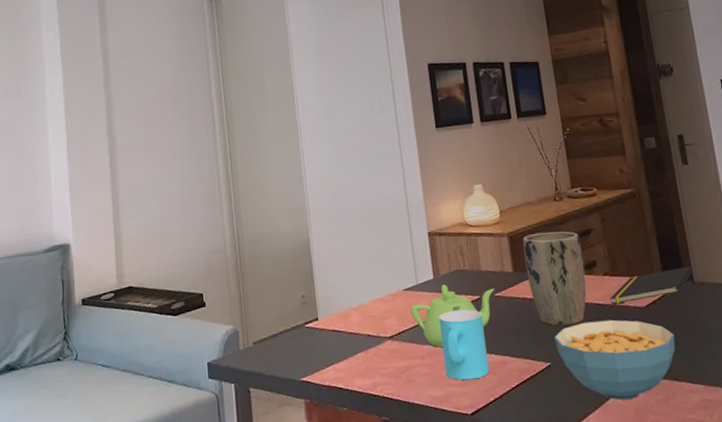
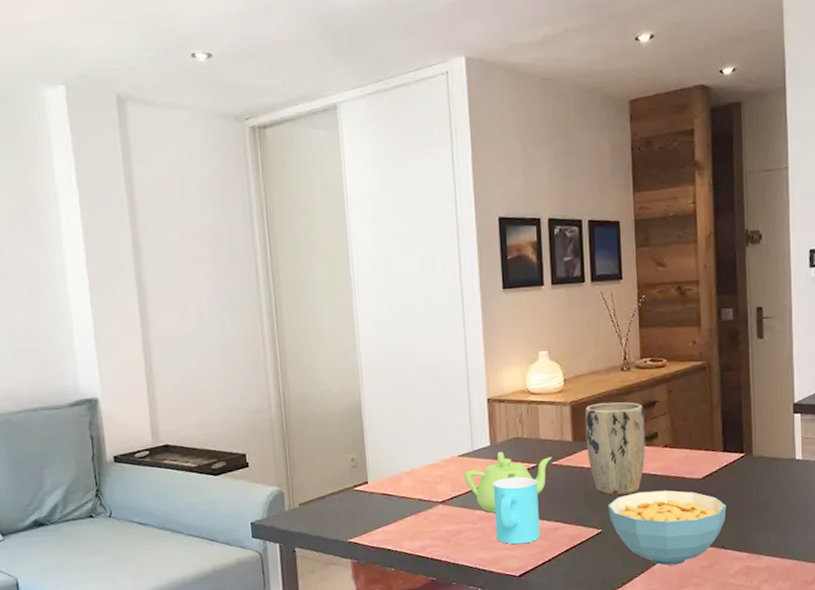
notepad: present [610,266,695,305] -> none [668,440,754,476]

